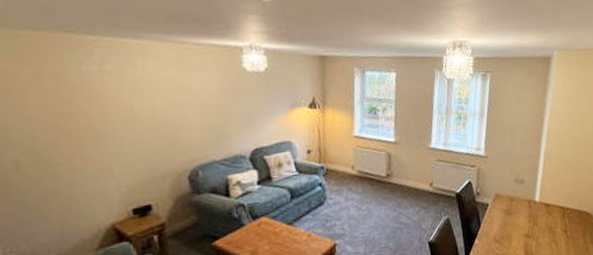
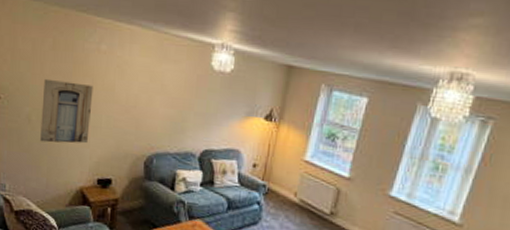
wall art: none [30,110,110,187] -> present [40,78,93,144]

